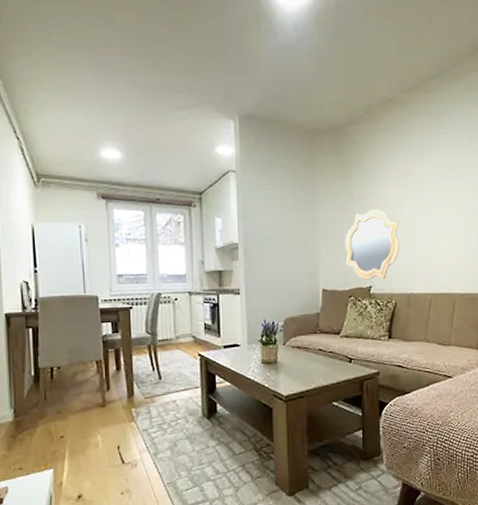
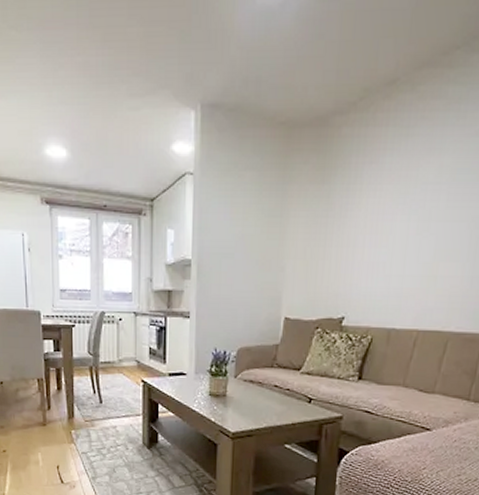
mirror: present [345,209,400,280] -> none [315,223,387,310]

